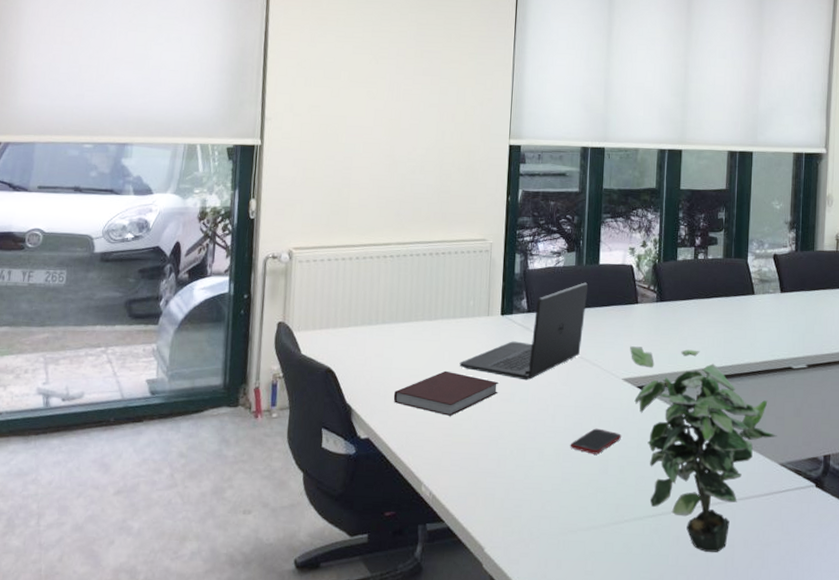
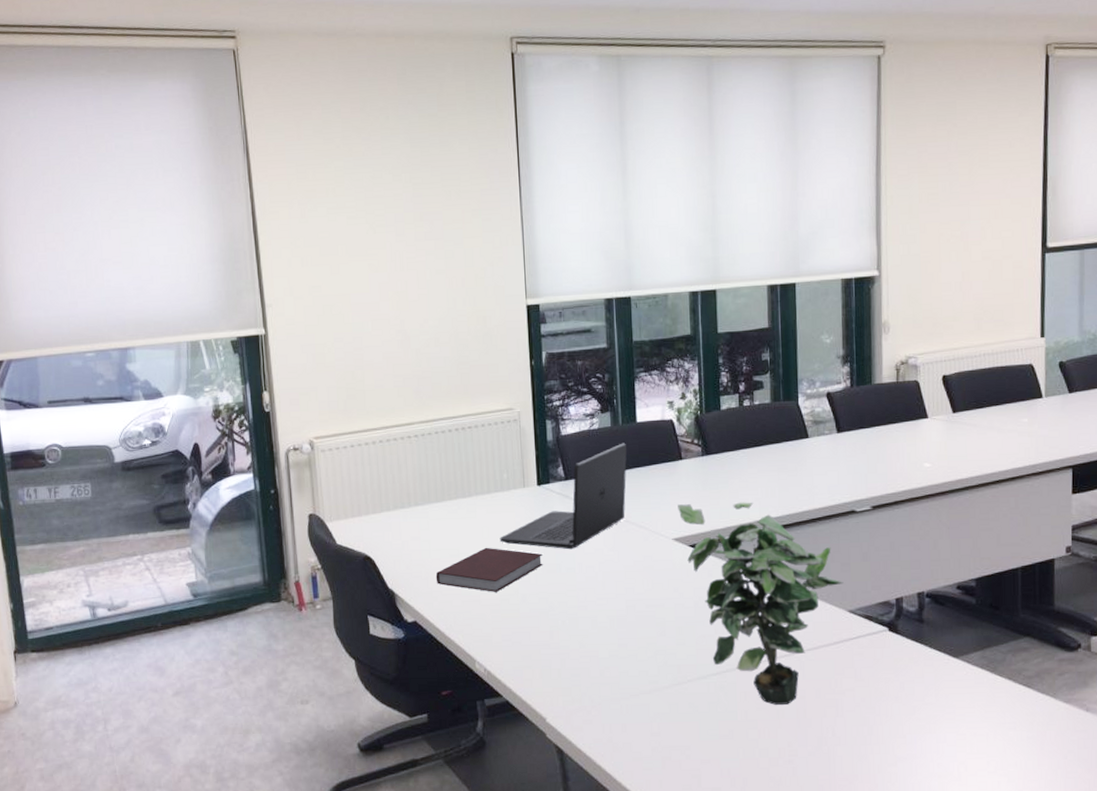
cell phone: present [570,428,621,455] -> none [623,591,677,618]

